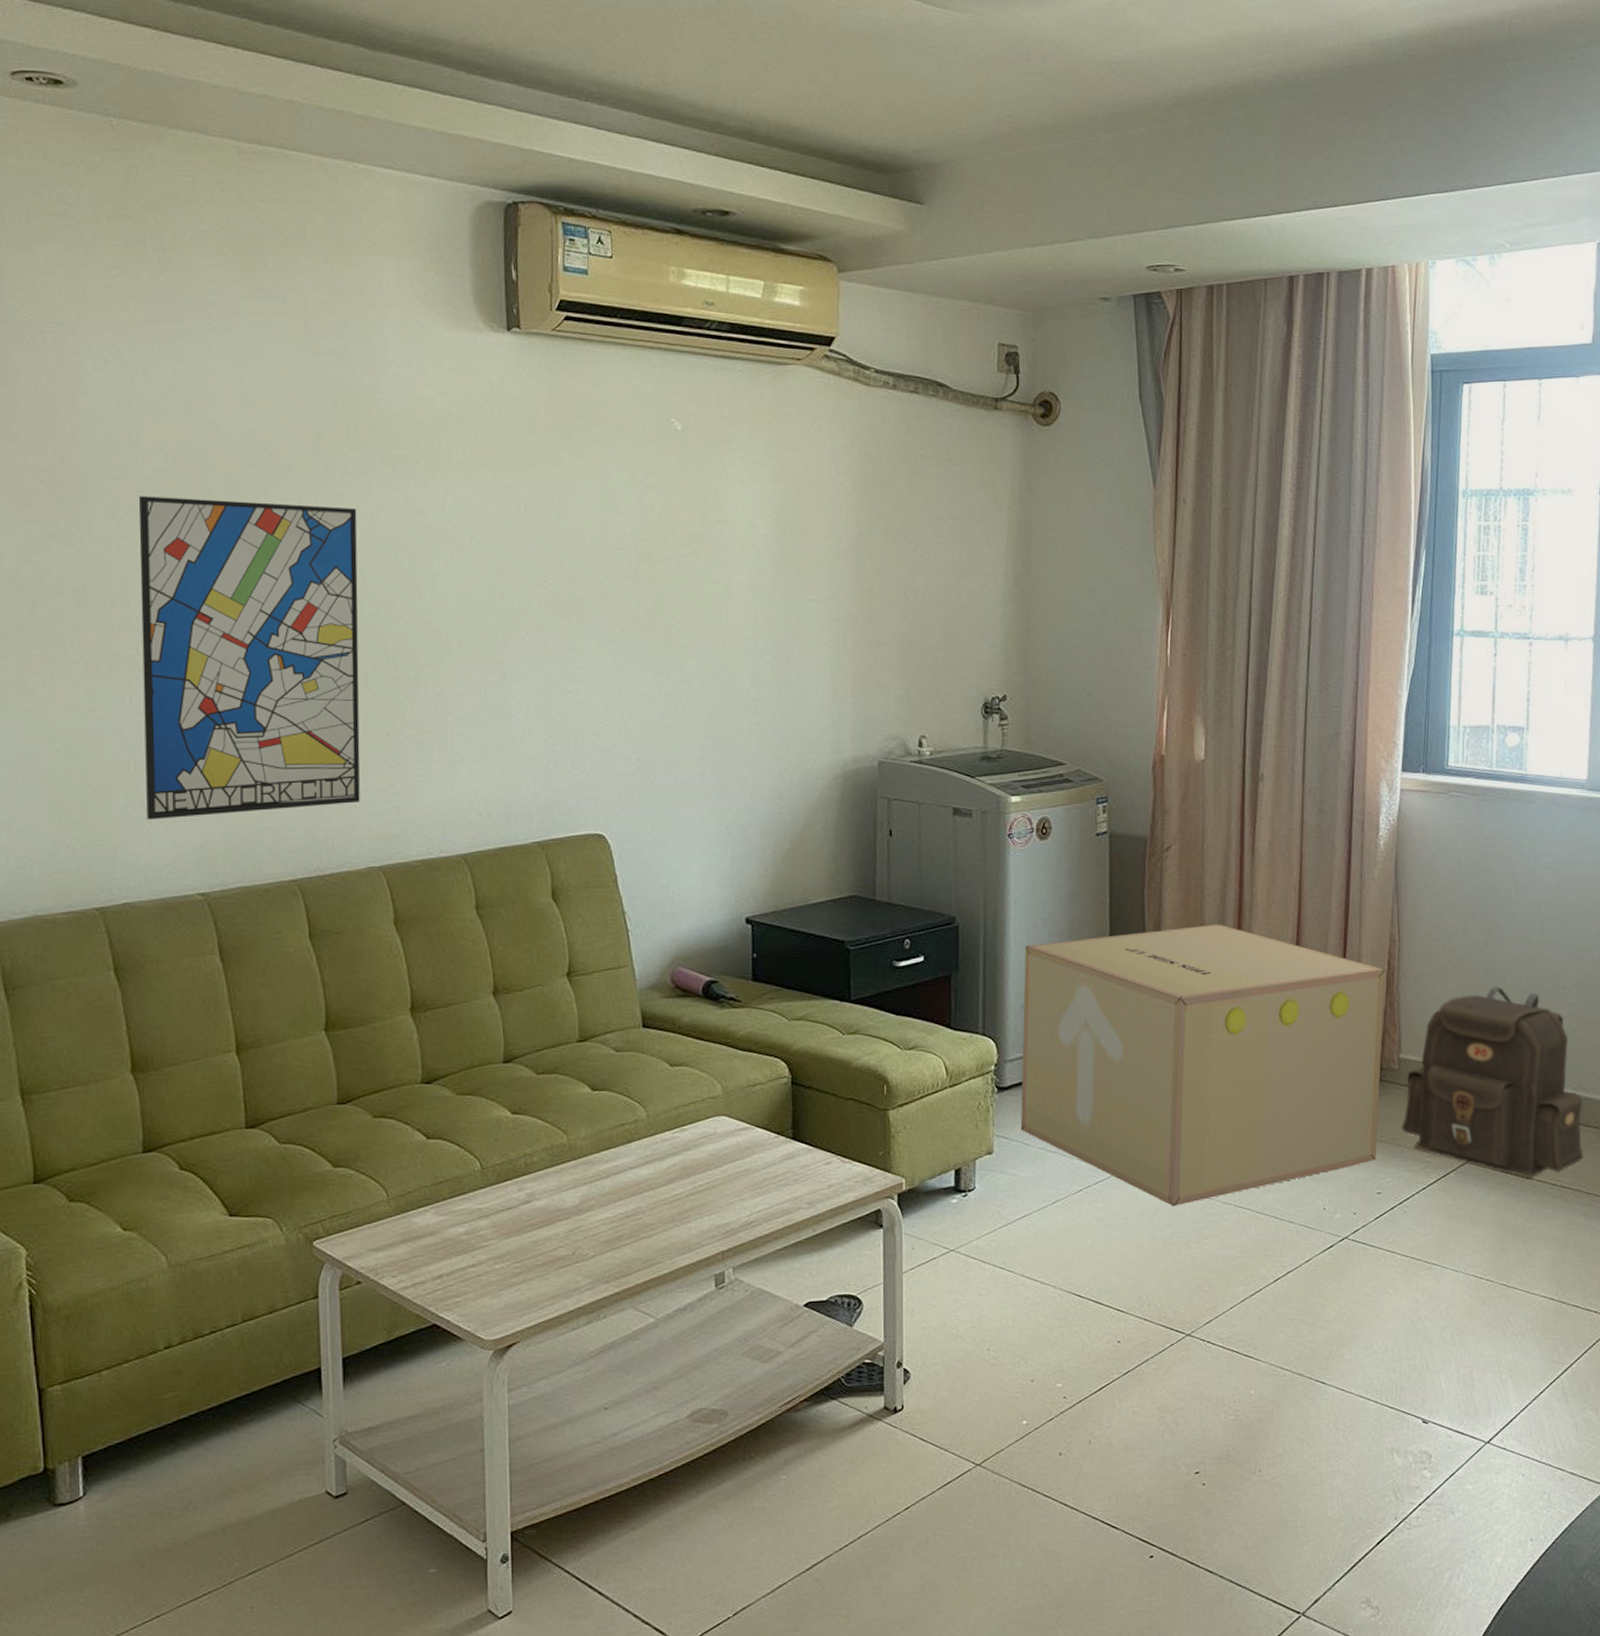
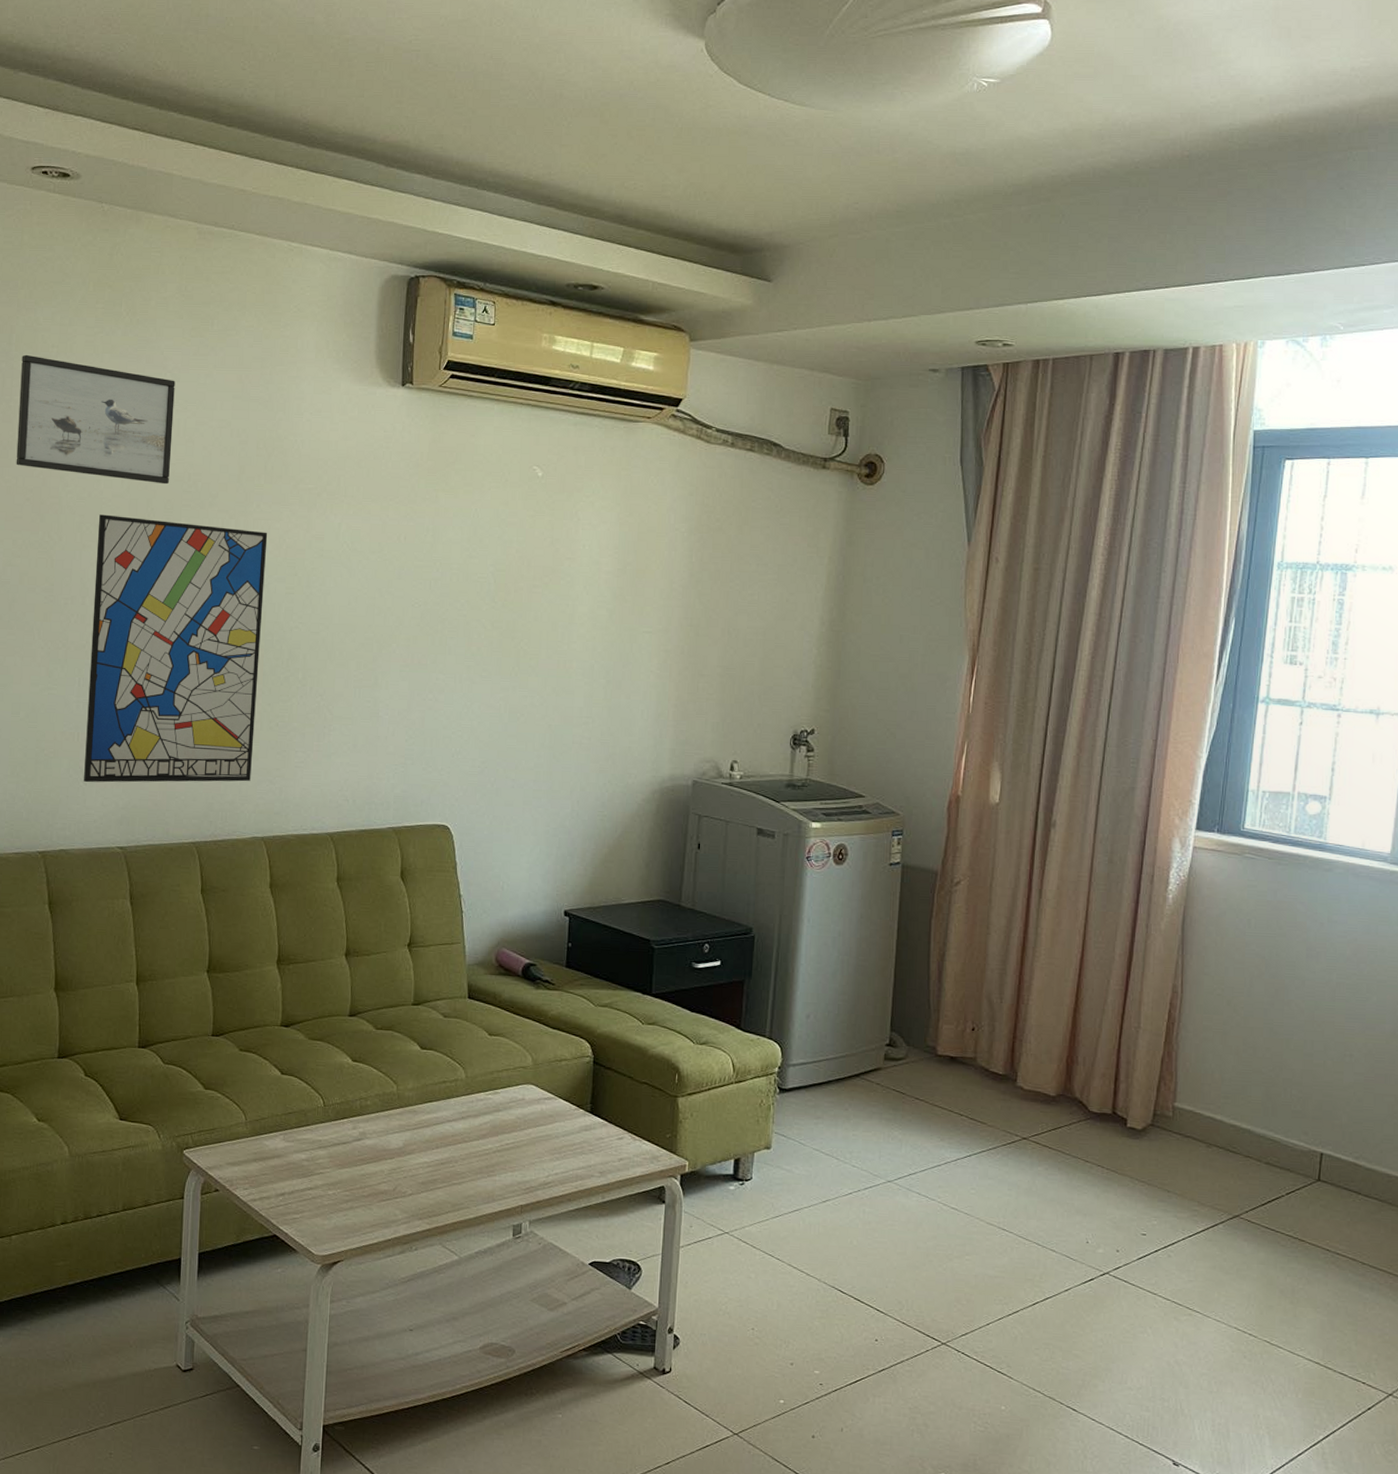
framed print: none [19,304,227,457] -> present [16,354,175,485]
cardboard box: present [1020,923,1385,1207] -> none [798,958,1165,1221]
backpack: present [1401,986,1584,1178] -> none [1171,1047,1365,1241]

